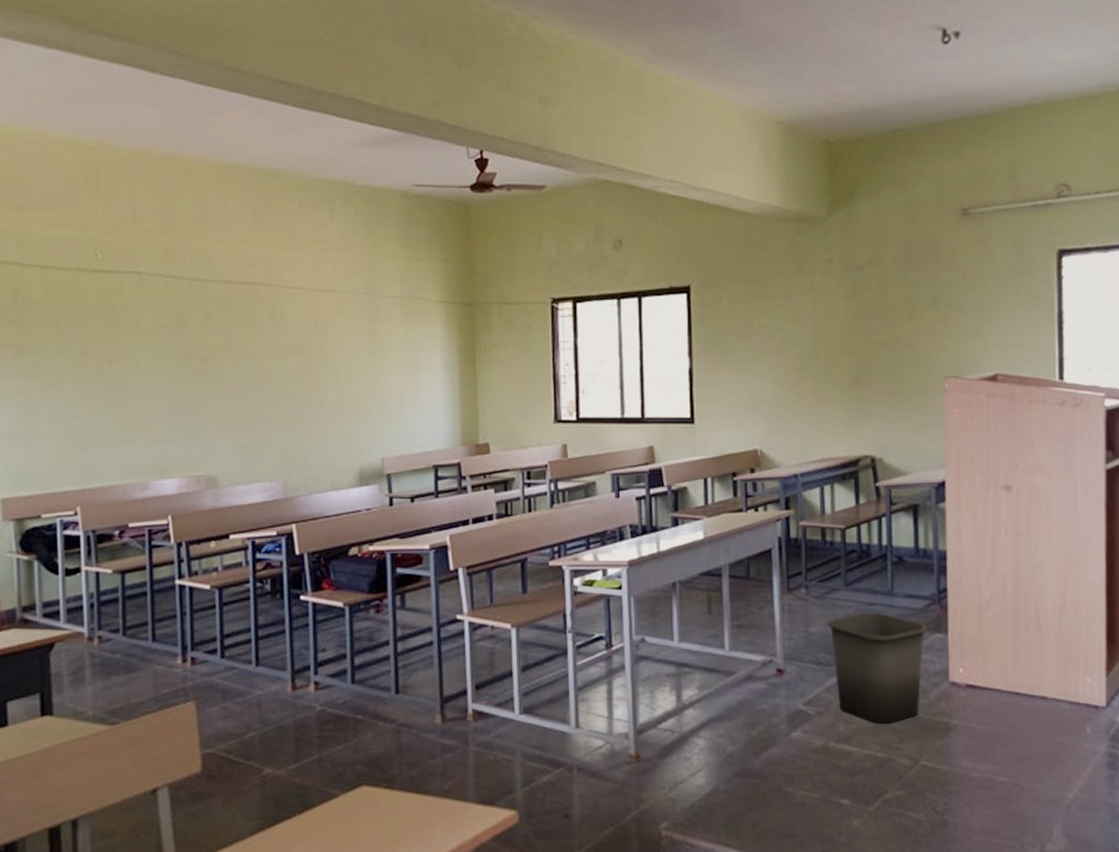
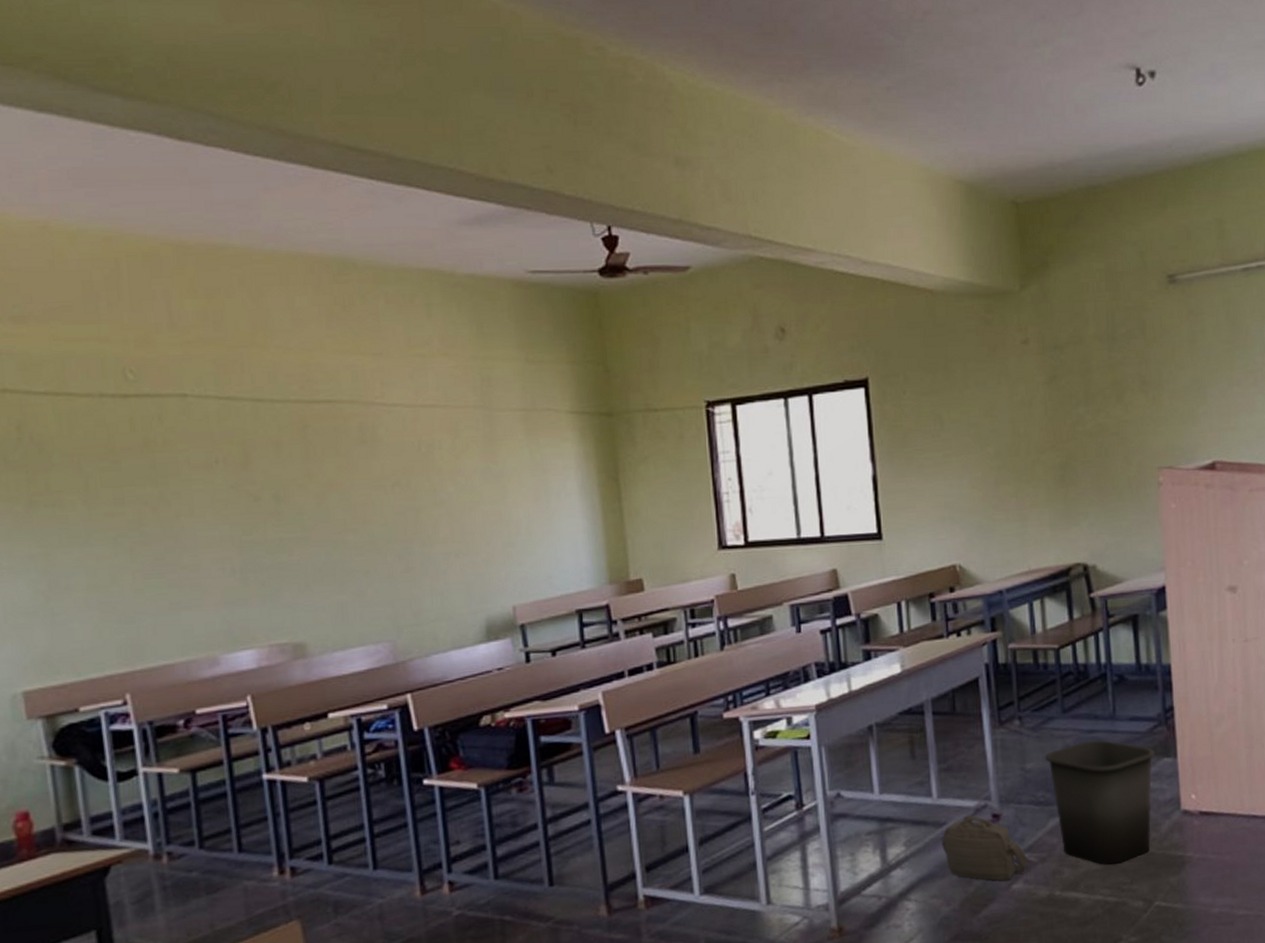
shoulder bag: none [731,668,806,729] -> present [942,815,1028,881]

